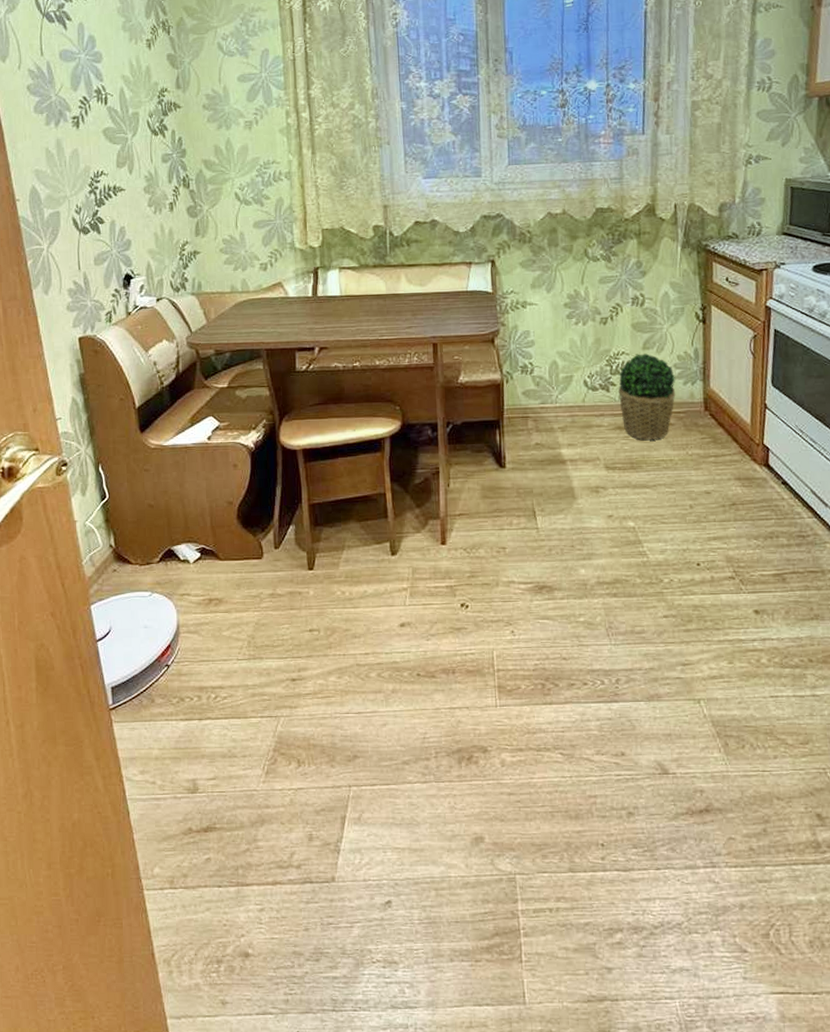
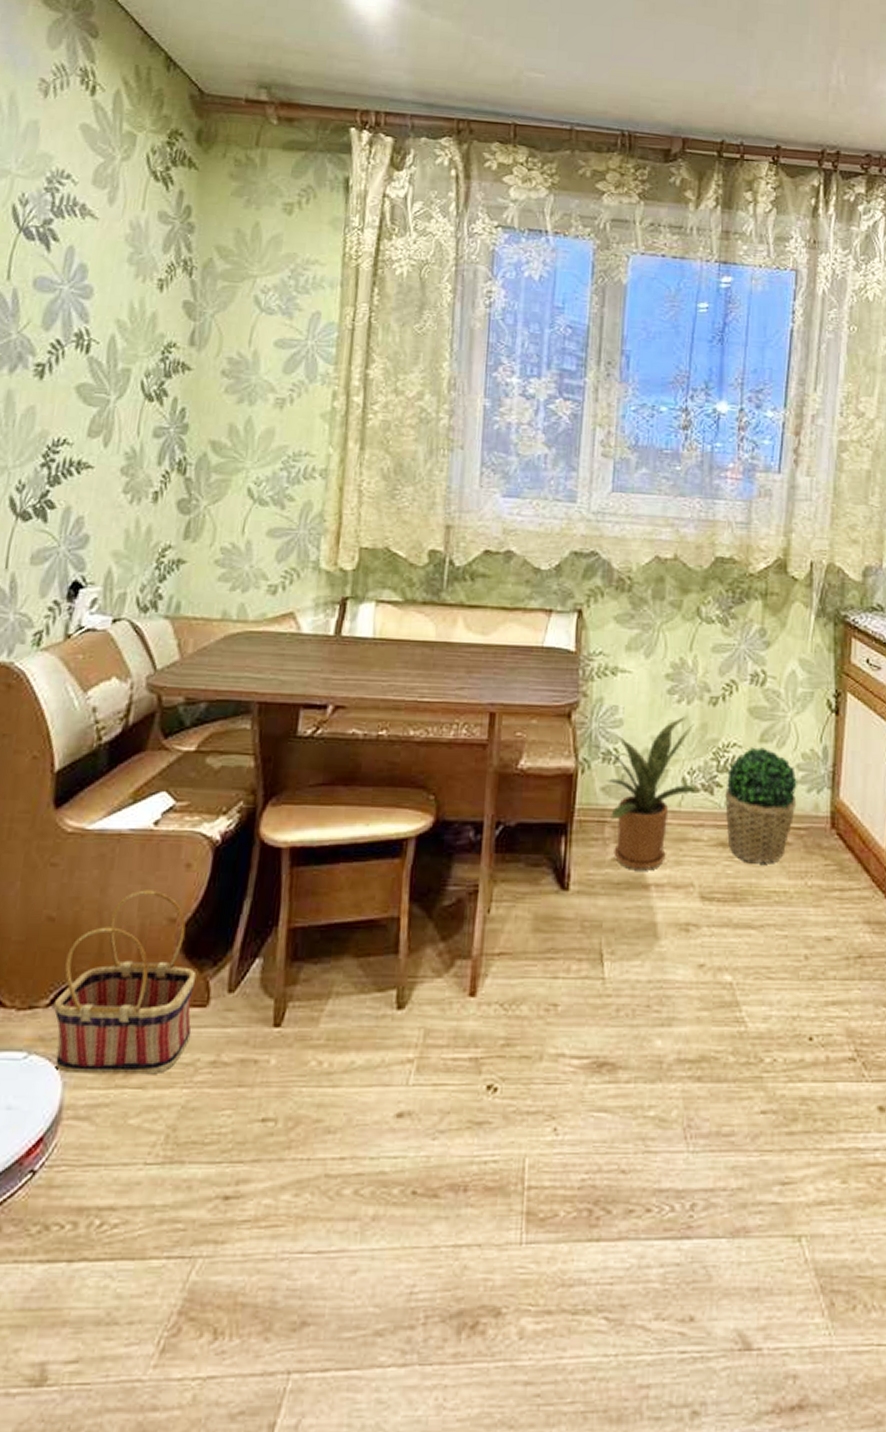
basket: none [162,483,255,605] -> present [53,890,197,1075]
house plant: none [506,335,597,451] -> present [583,717,698,871]

